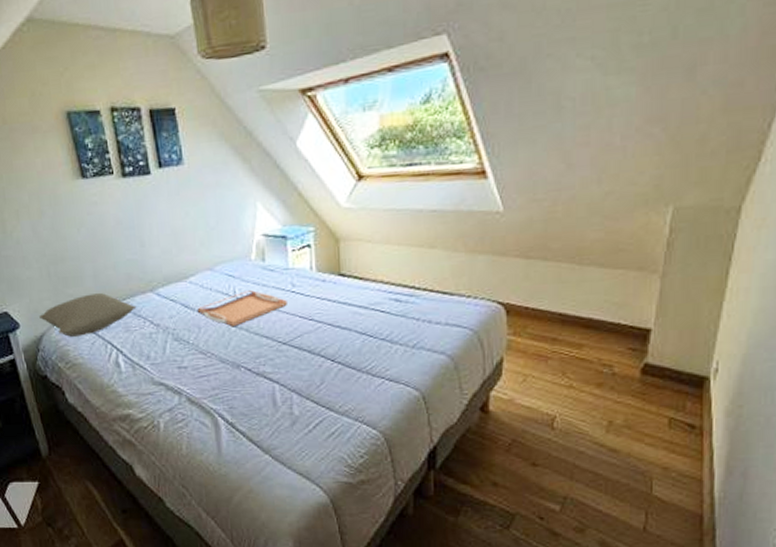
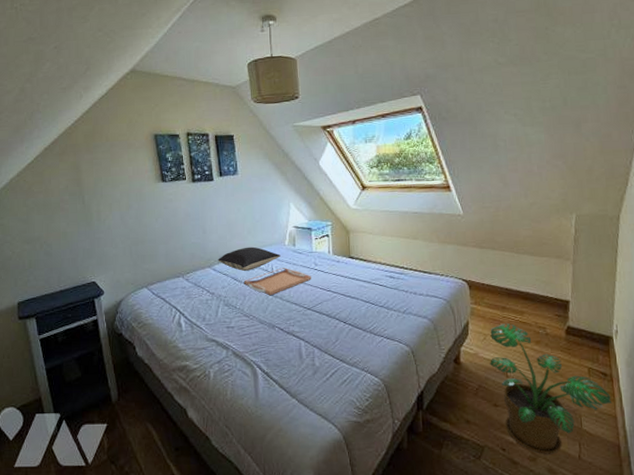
pillow: present [39,293,137,337] -> none [120,268,197,302]
pillow: none [162,263,245,295] -> present [218,246,281,271]
potted plant: none [530,360,699,524] -> present [490,323,613,454]

